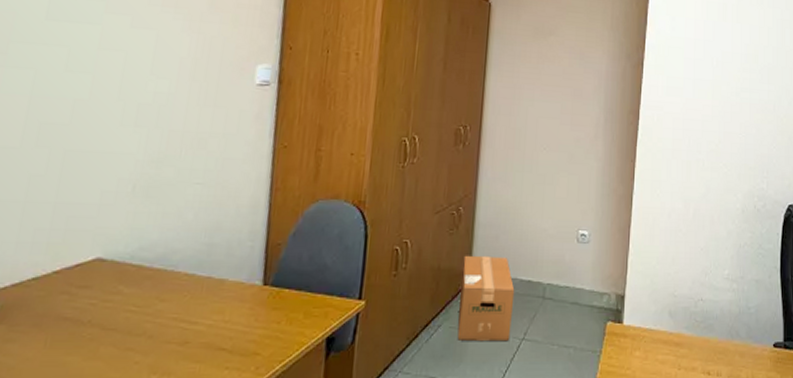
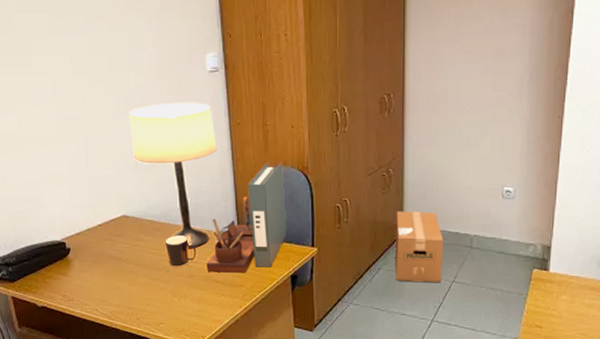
table lamp: none [131,116,253,305] -> present [129,102,217,249]
mug: none [153,286,200,332] -> present [165,235,196,268]
desk organizer: none [209,235,286,337] -> present [206,196,255,273]
binder: none [279,194,334,328] -> present [247,162,287,268]

